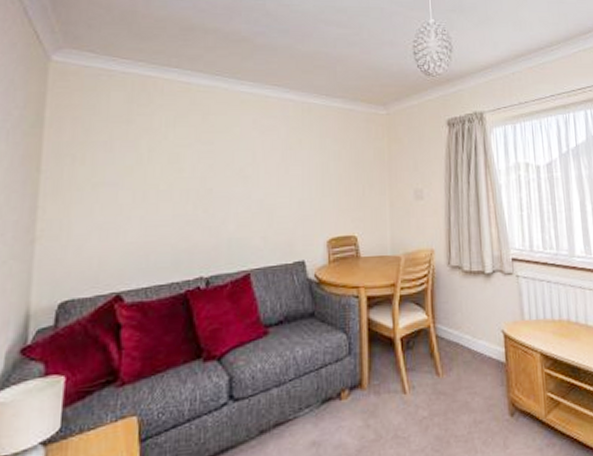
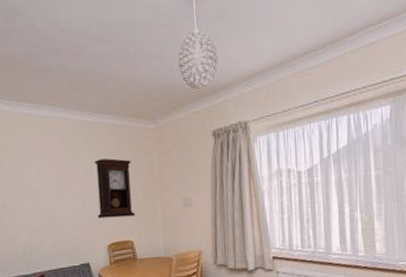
pendulum clock: none [317,144,361,210] -> present [95,158,136,219]

